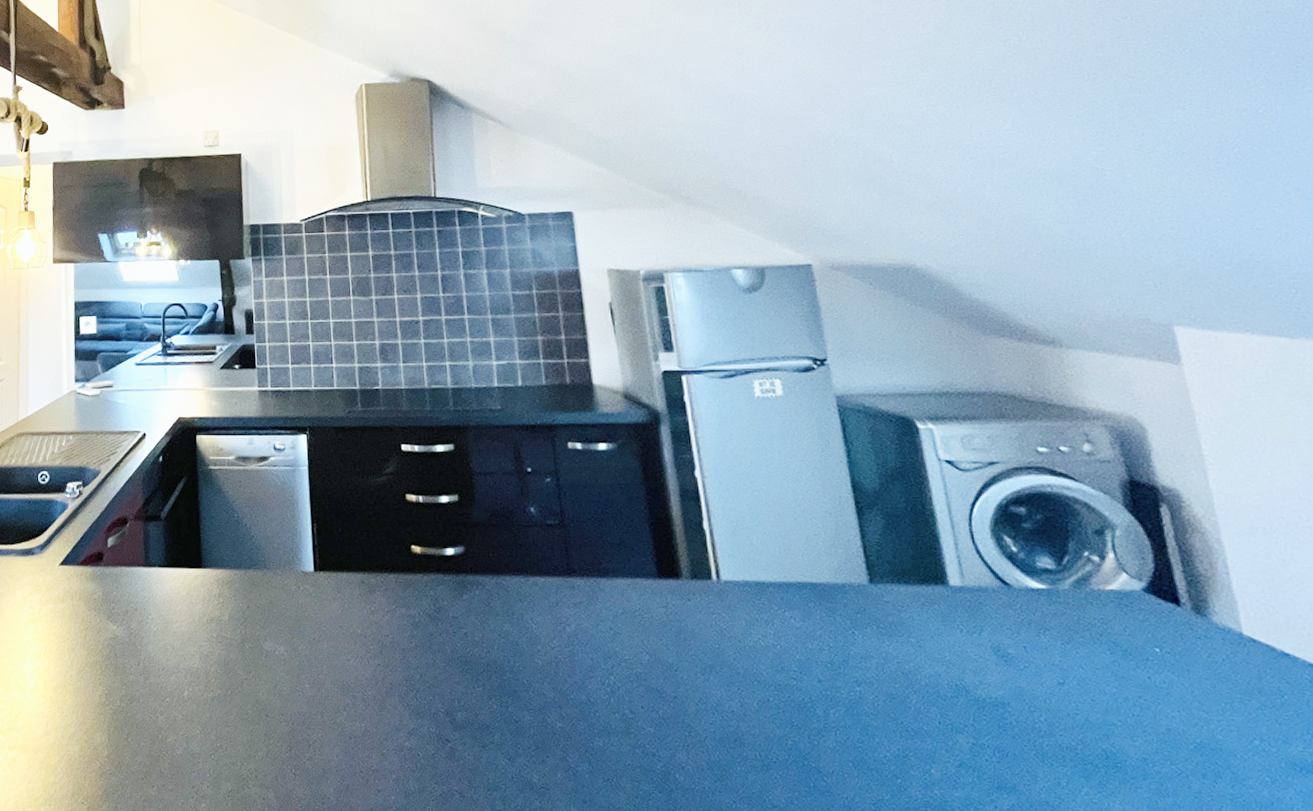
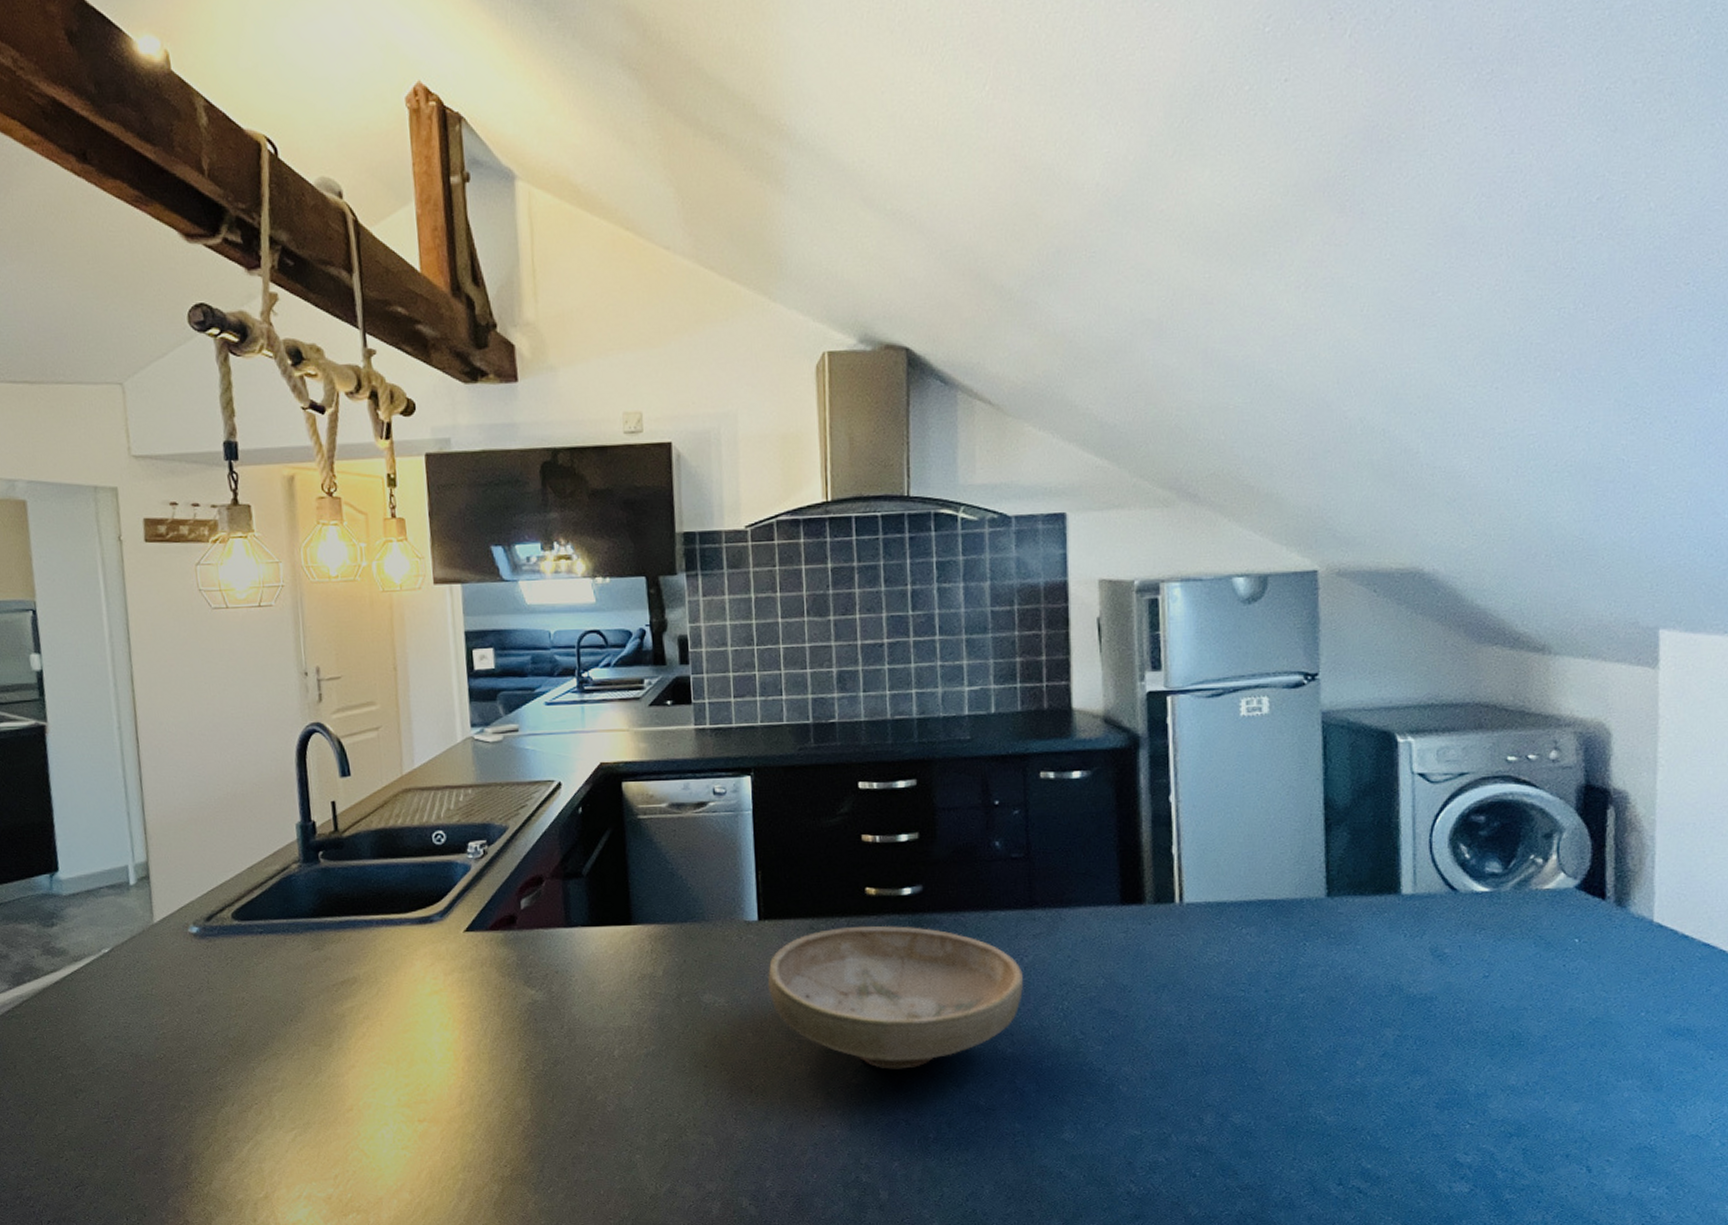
bowl: none [323,583,568,736] -> present [768,925,1023,1069]

